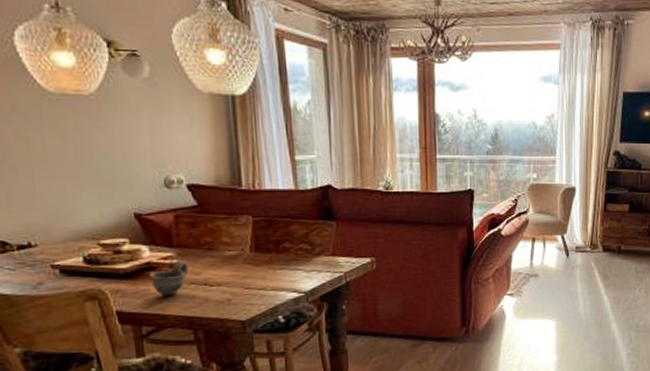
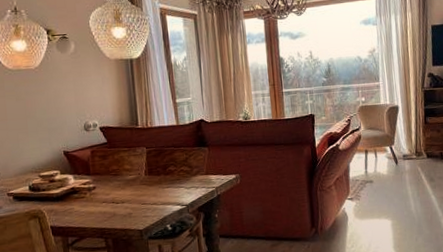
cup: present [149,261,188,297] -> none [73,185,101,214]

